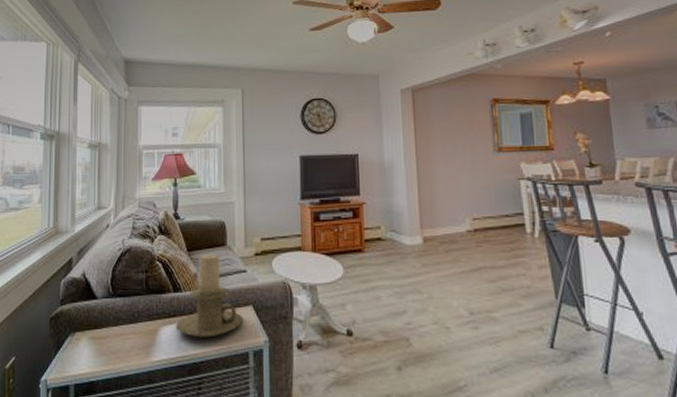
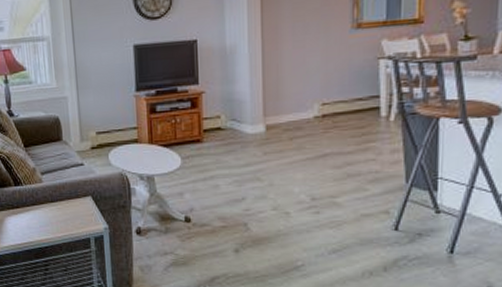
candle holder: present [175,254,244,338] -> none [19,149,84,226]

